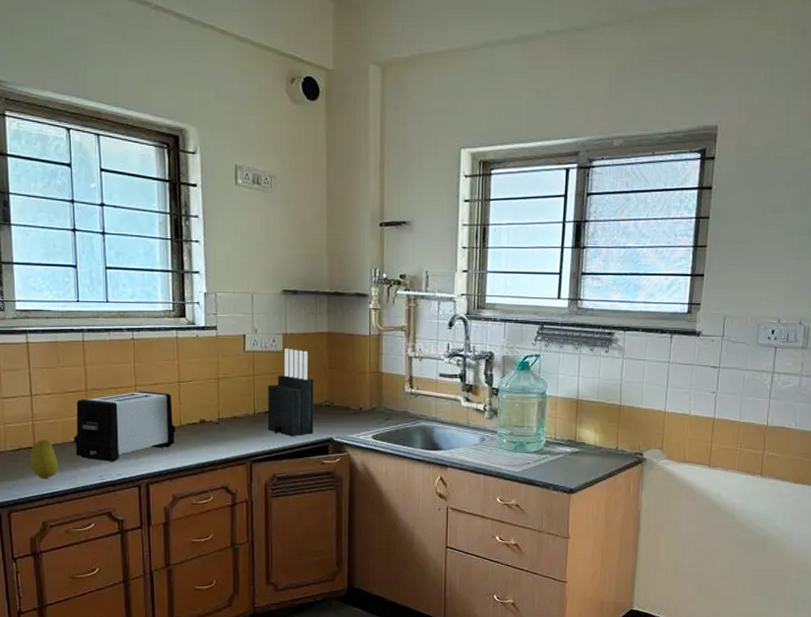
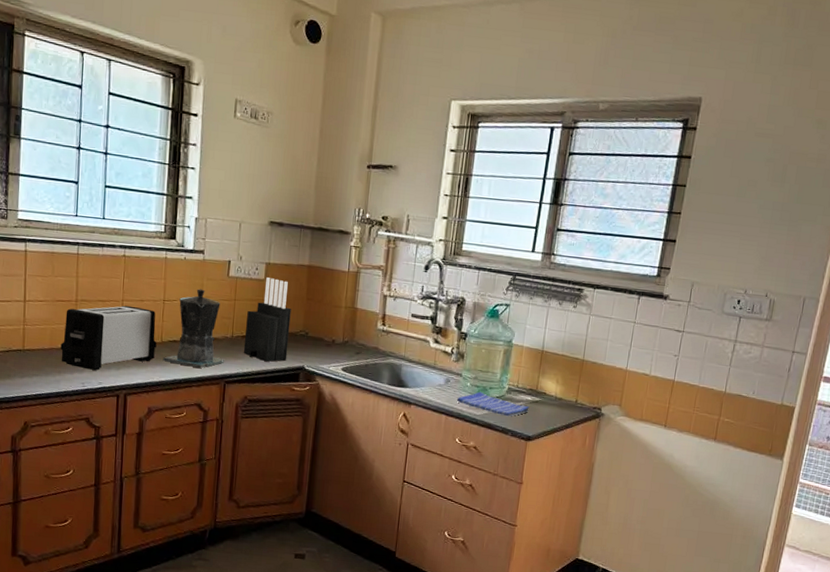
fruit: present [30,439,59,478] -> none [18,343,44,381]
coffee maker: none [183,367,248,450] -> present [162,289,224,369]
dish towel: none [493,447,569,471] -> present [456,391,529,417]

